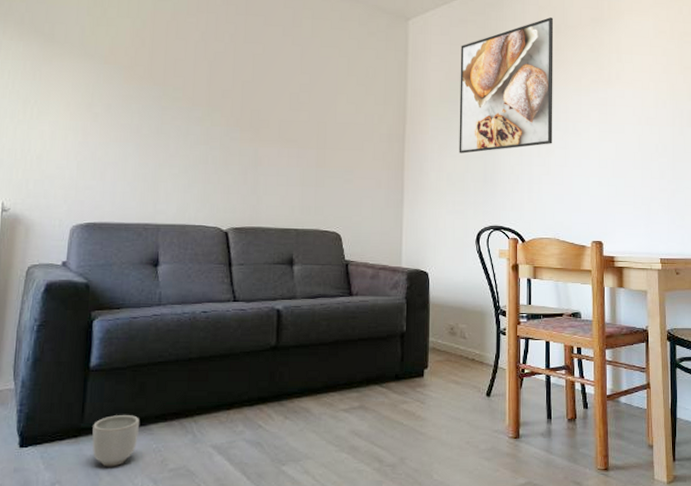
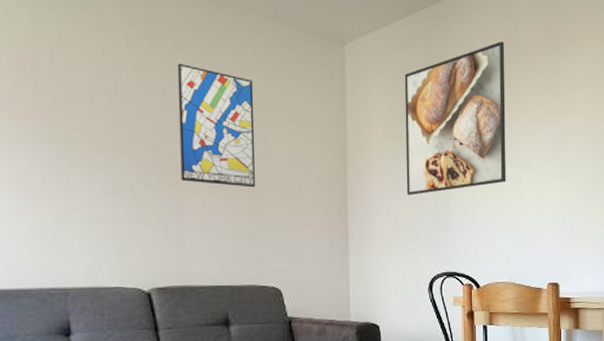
wall art: none [262,35,328,143] -> present [177,63,256,188]

